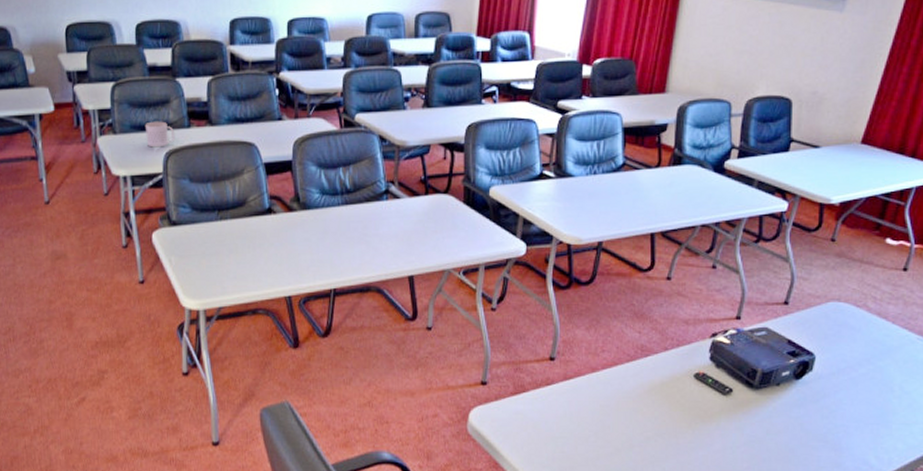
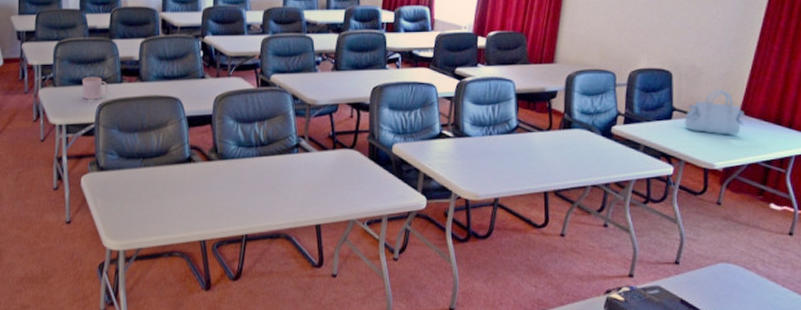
shoulder bag: none [802,117,866,167] -> present [684,89,744,135]

